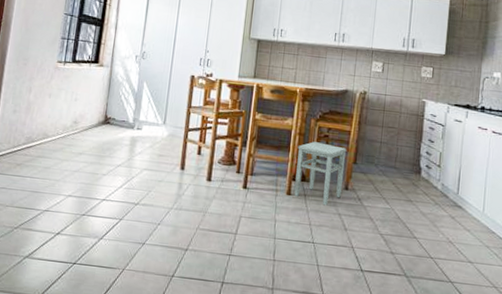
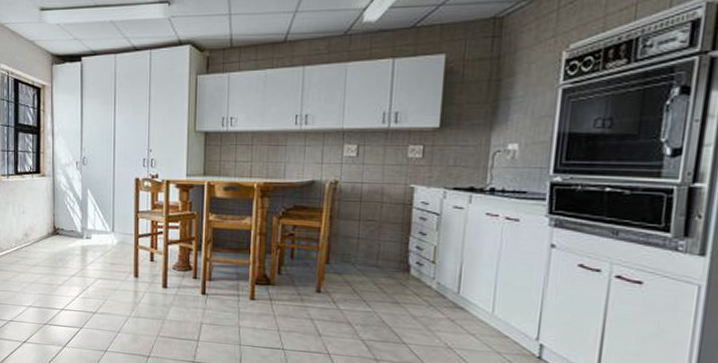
stool: present [294,141,347,206] -> none [258,241,317,310]

